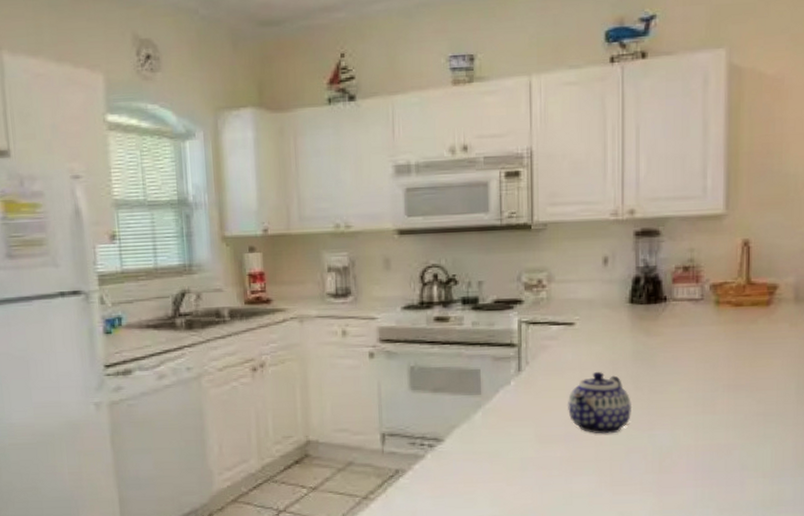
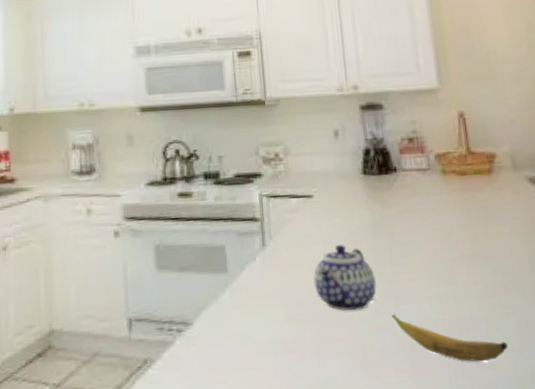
banana: none [644,439,760,486] -> present [392,314,508,362]

